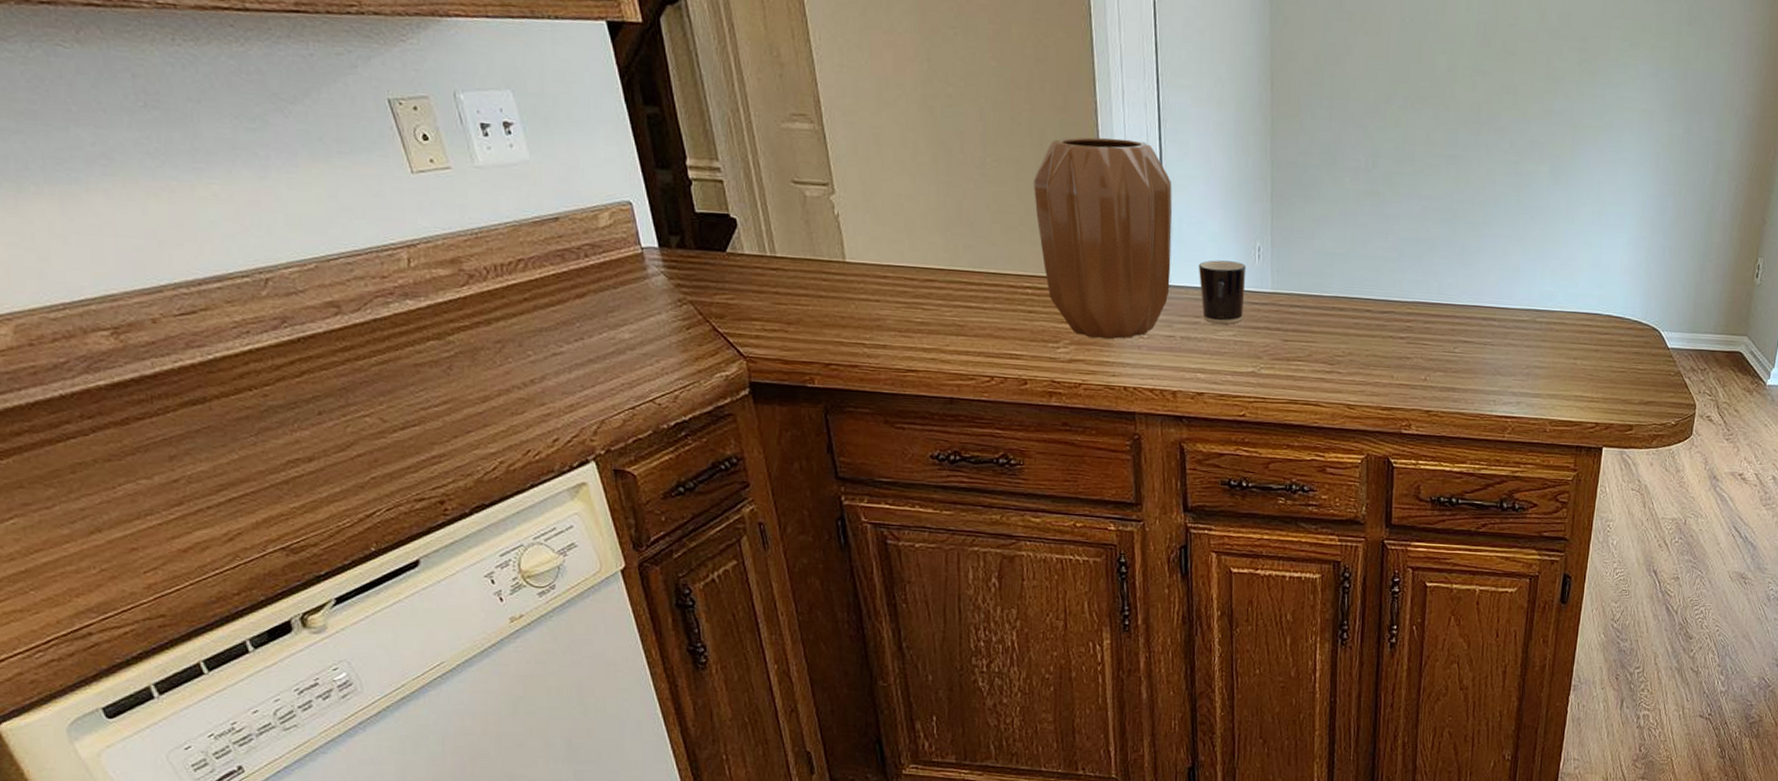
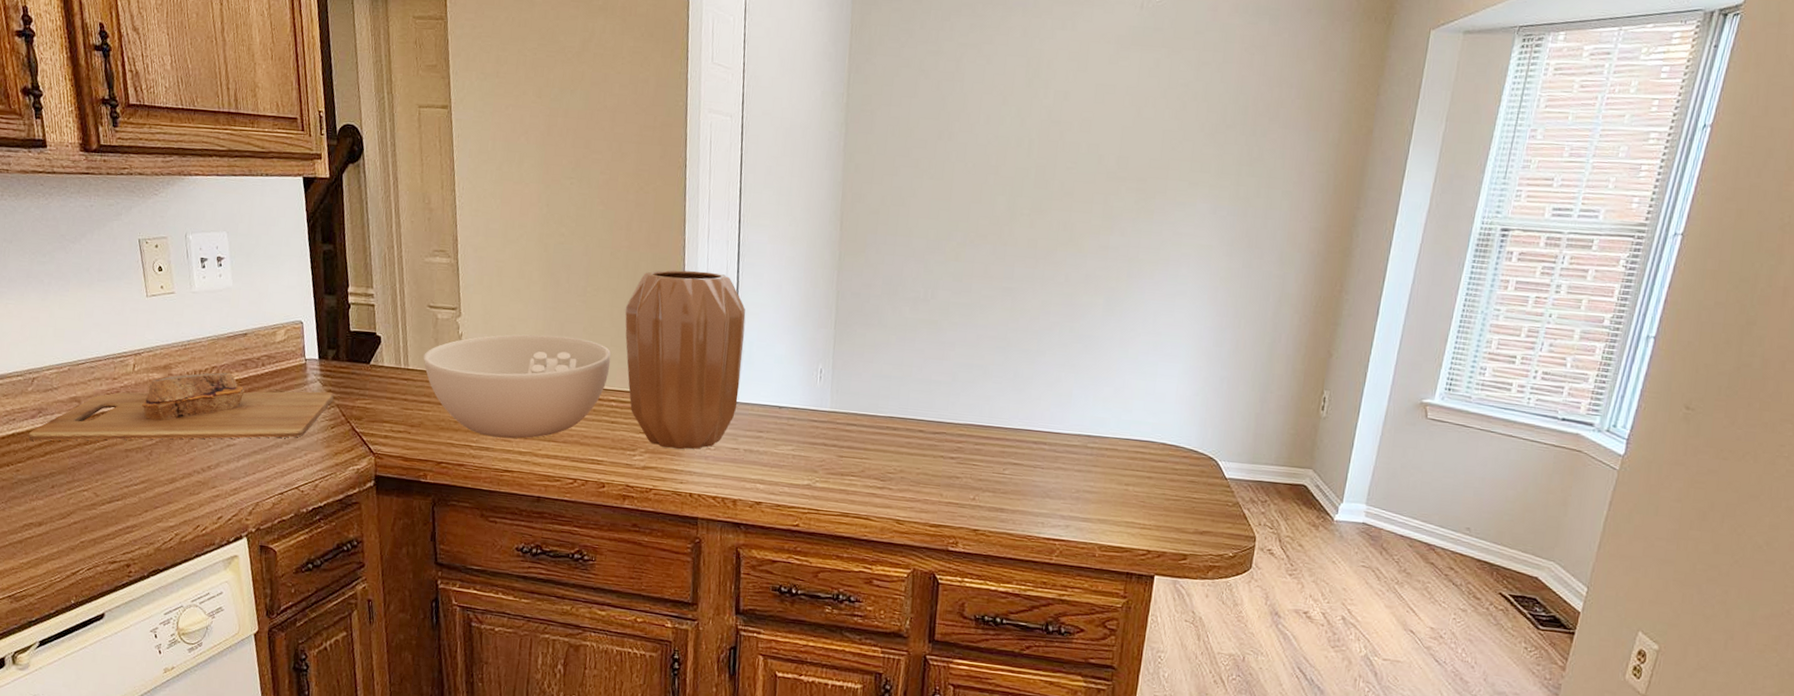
cutting board: none [273,265,685,358] -> present [29,372,334,441]
bowl: none [793,213,1022,334] -> present [423,334,612,439]
mug: present [1198,260,1246,324] -> none [764,380,808,440]

